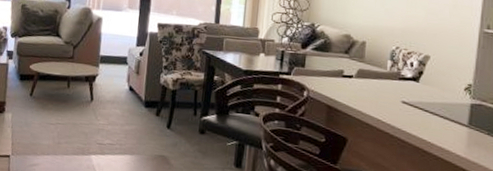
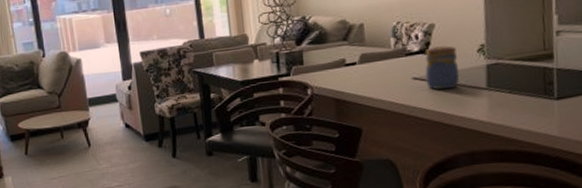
jar: none [413,77,446,119] -> present [425,46,460,90]

